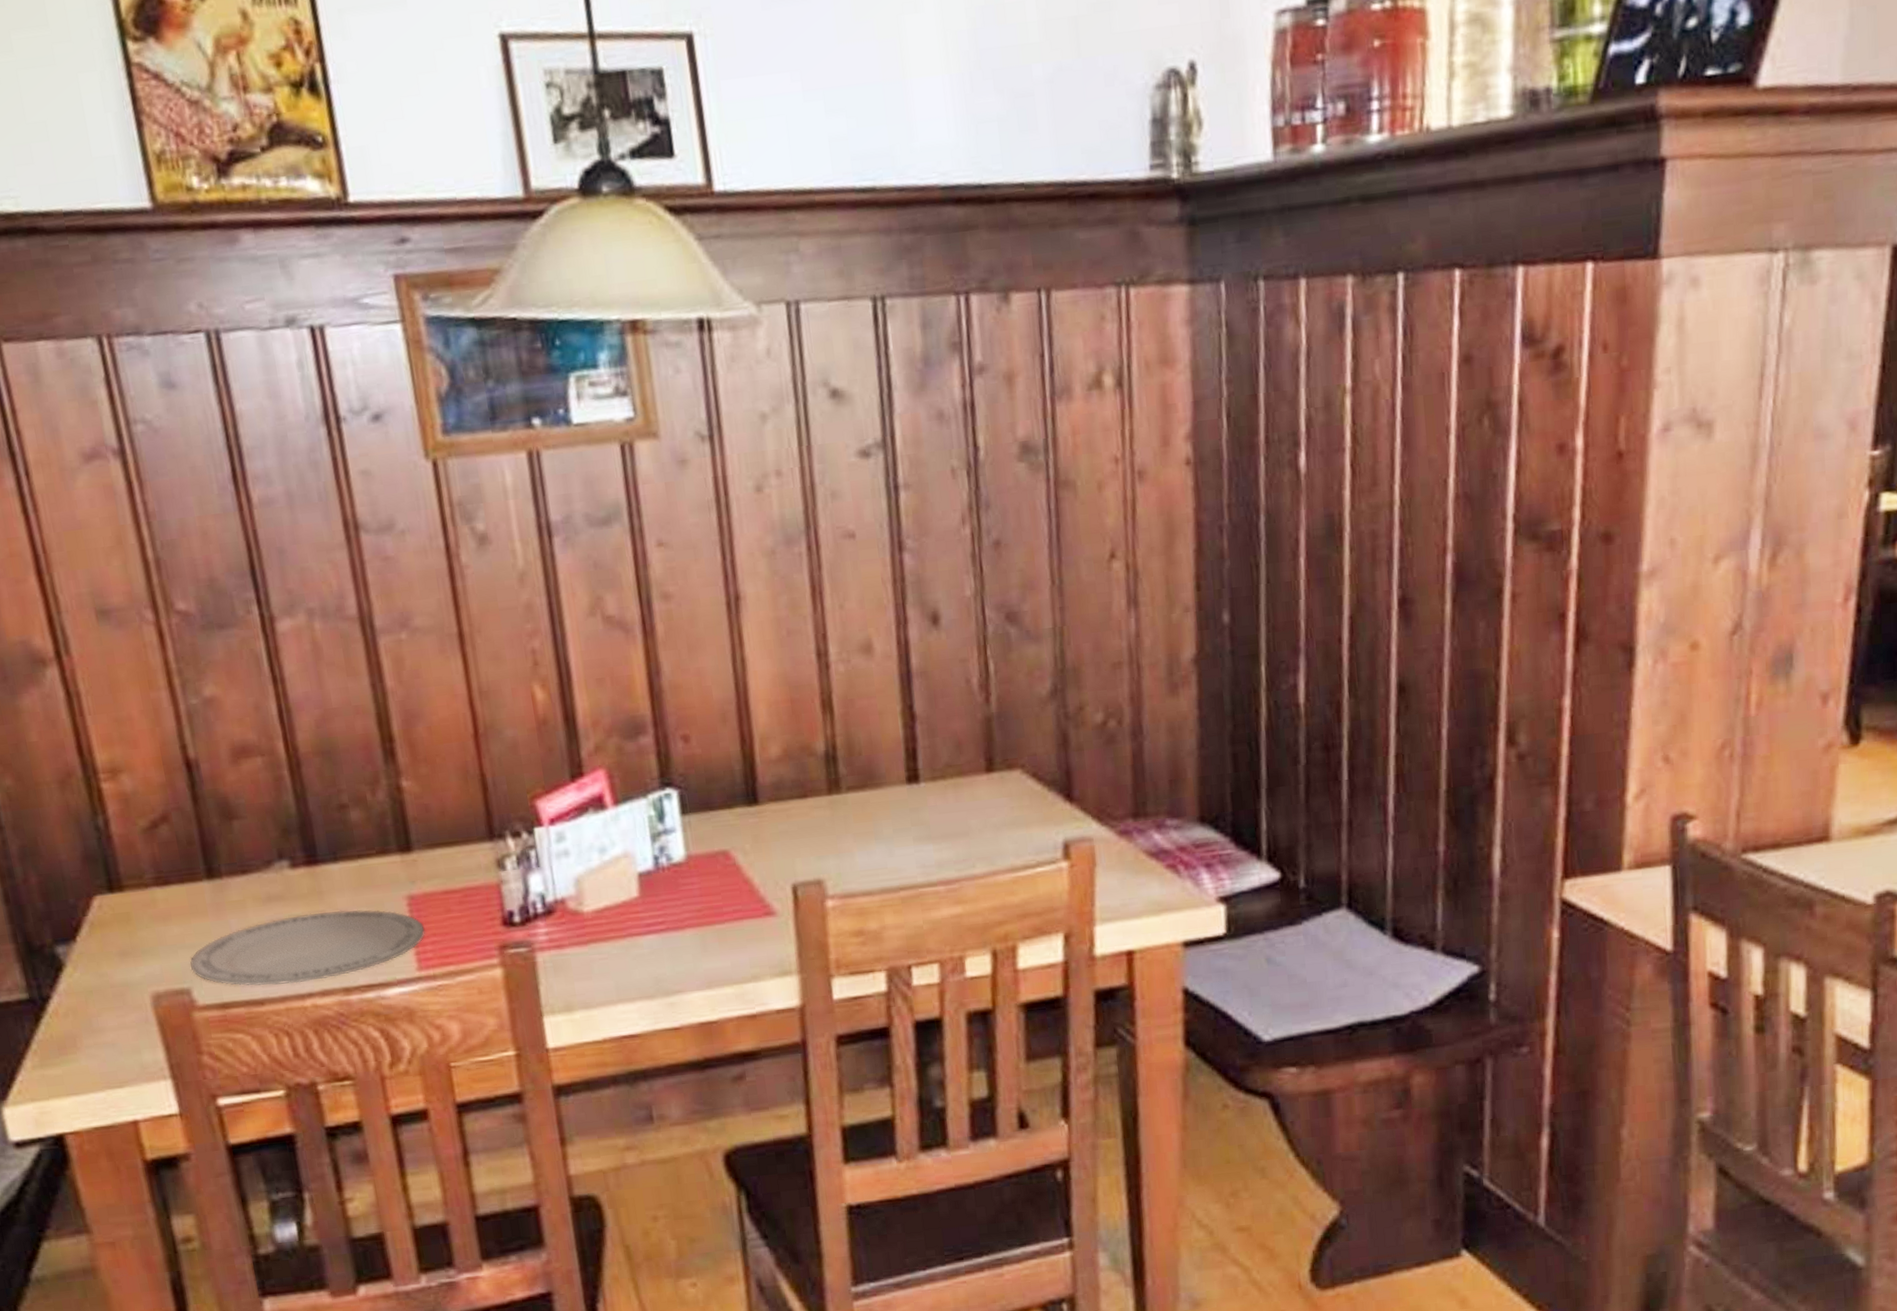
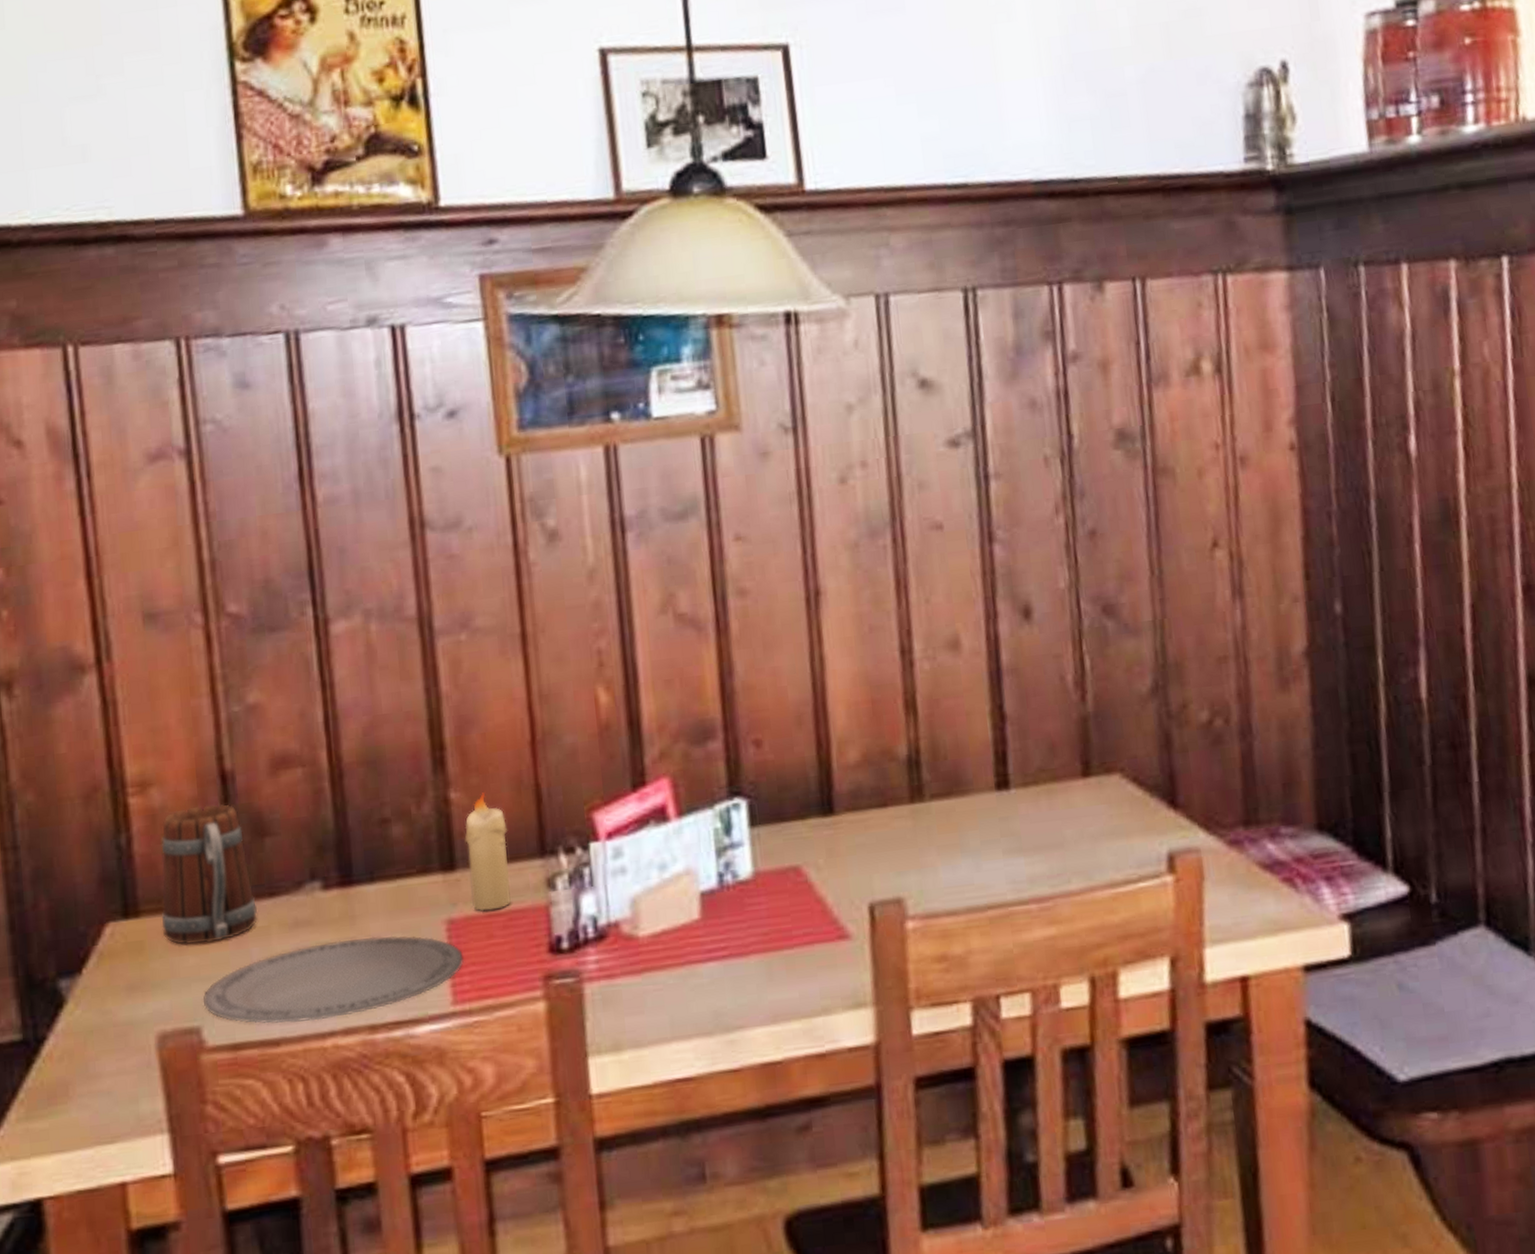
beer mug: none [135,790,233,917] -> present [161,804,258,946]
candle: none [418,781,465,888] -> present [464,792,511,911]

